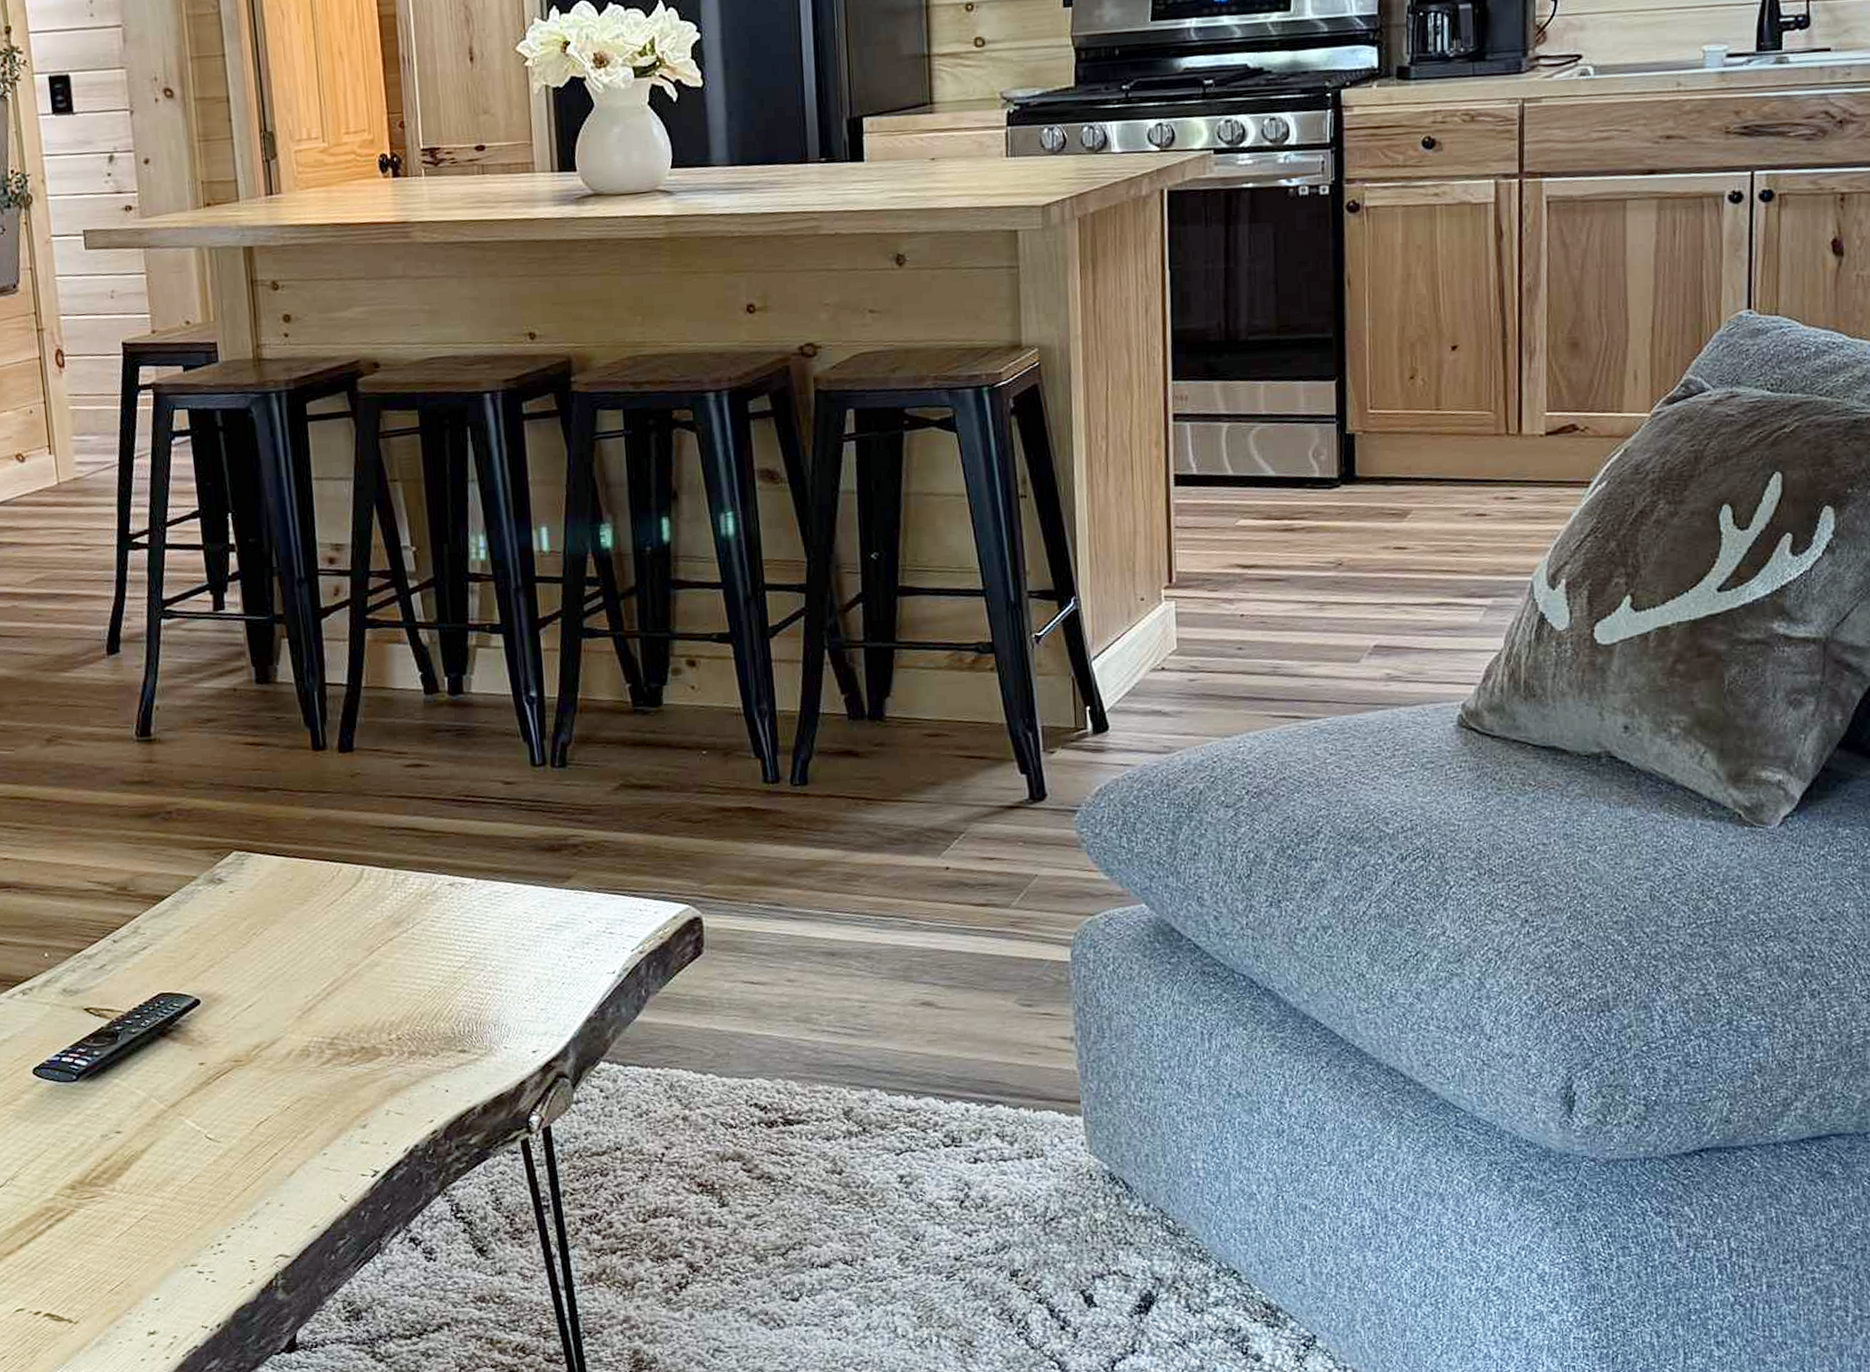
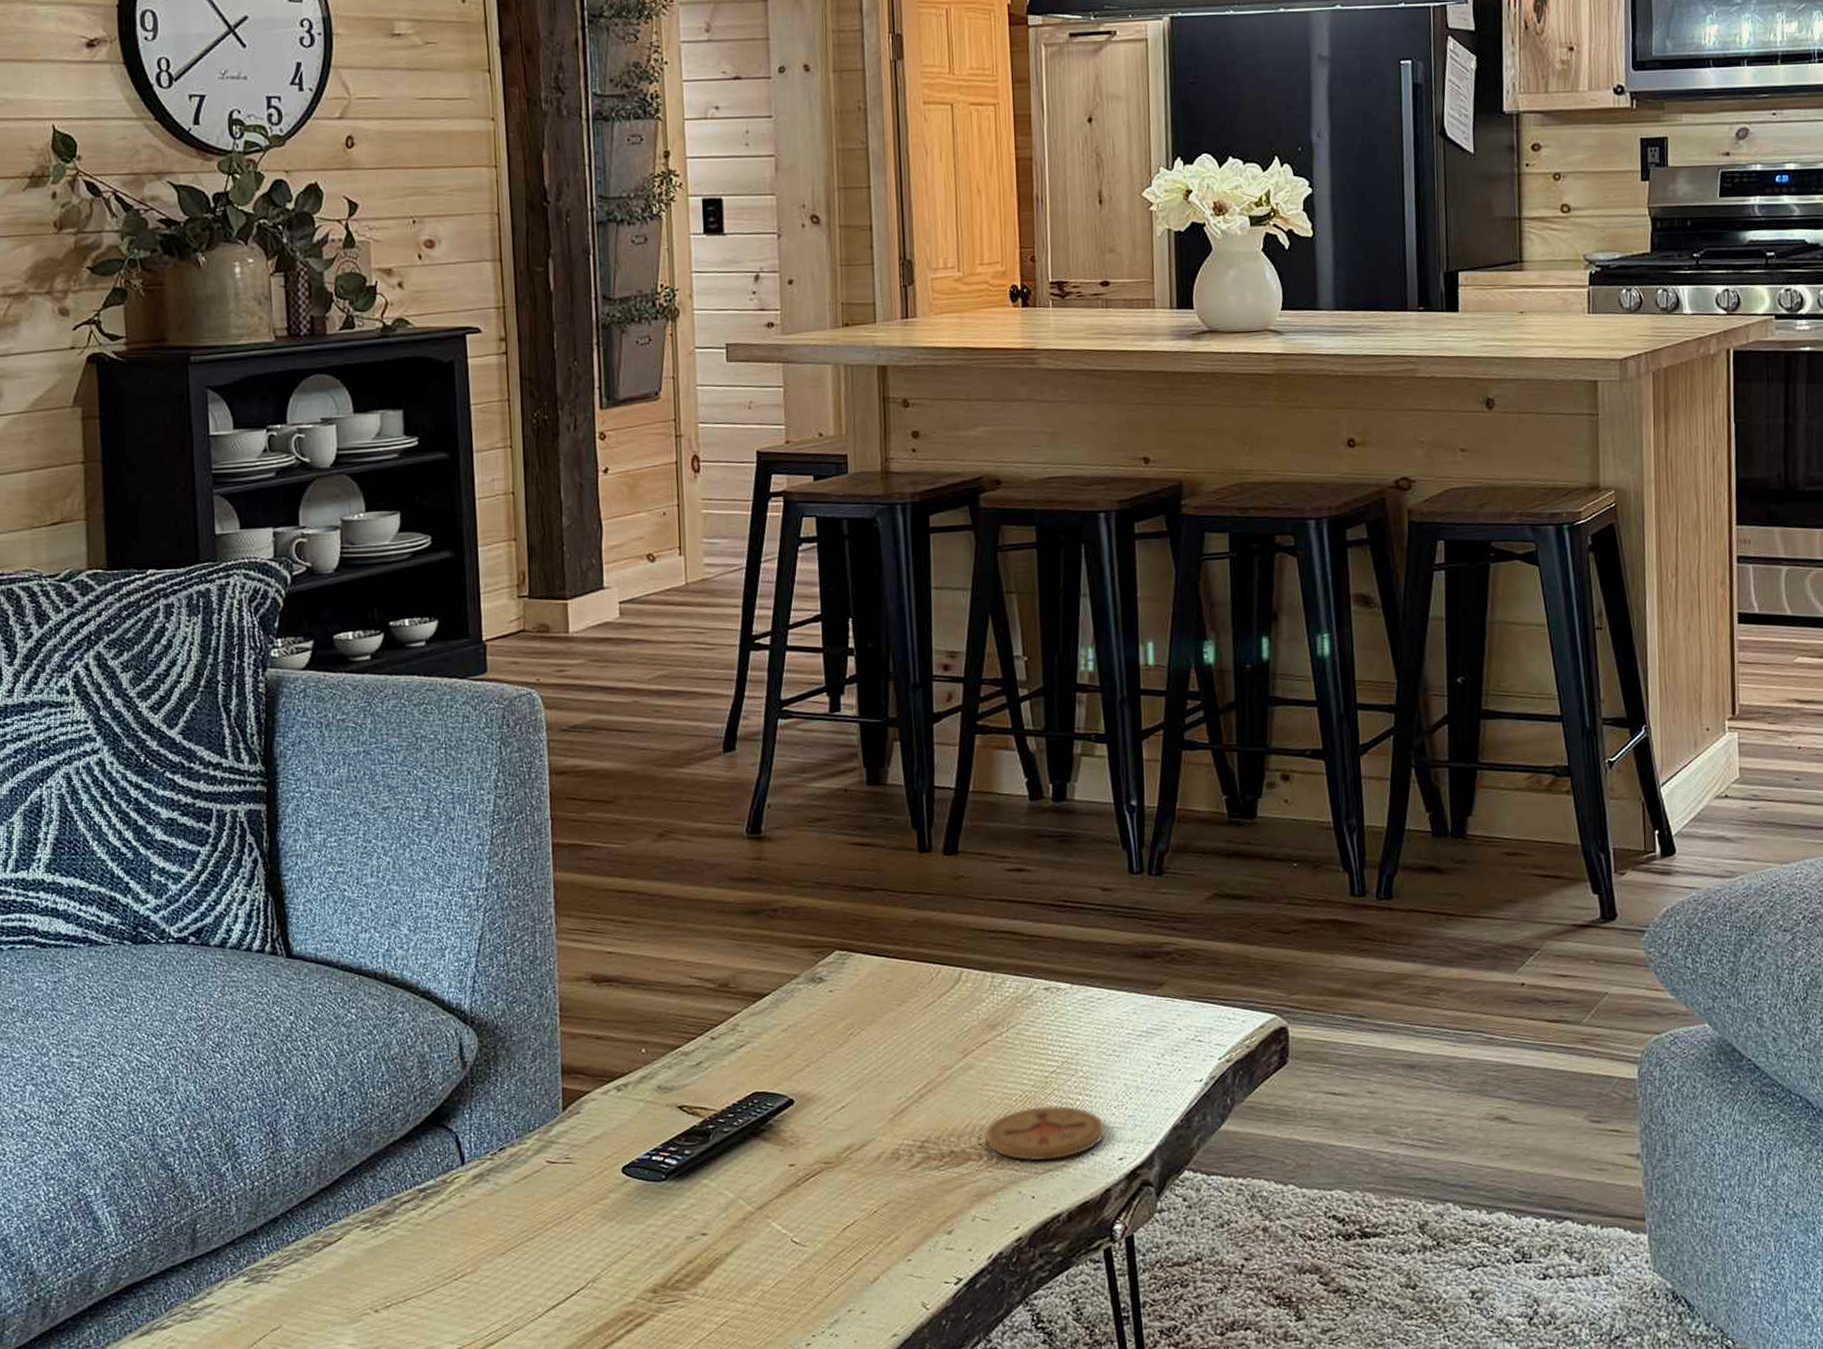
coaster: none [395,999,518,1056] -> present [985,1105,1106,1162]

